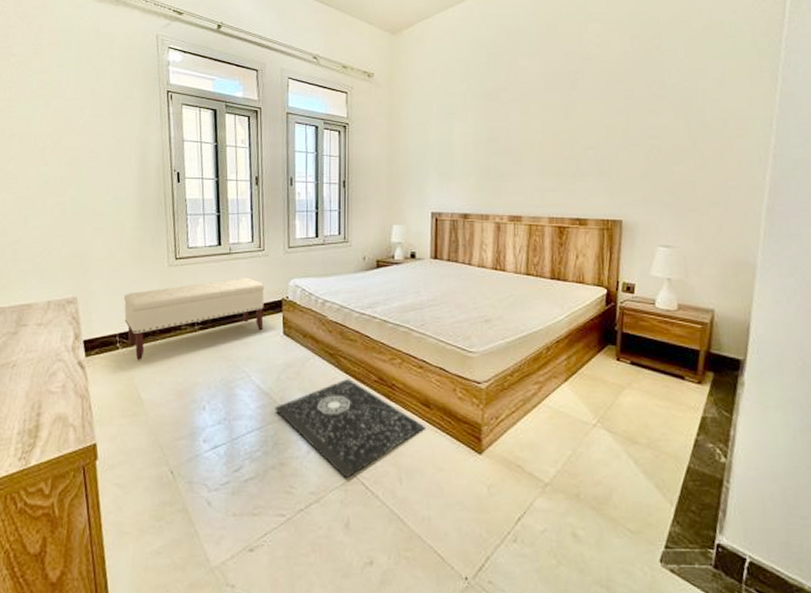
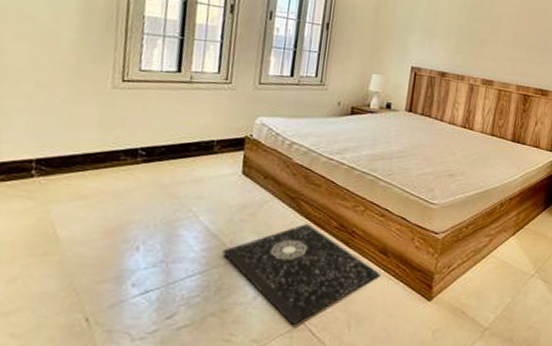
bench: present [123,278,265,360] -> none [45,109,227,191]

